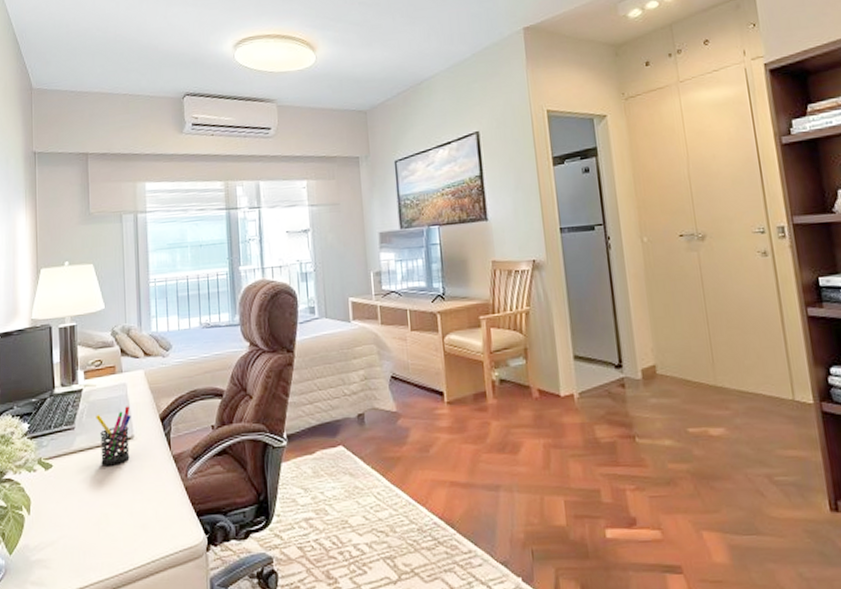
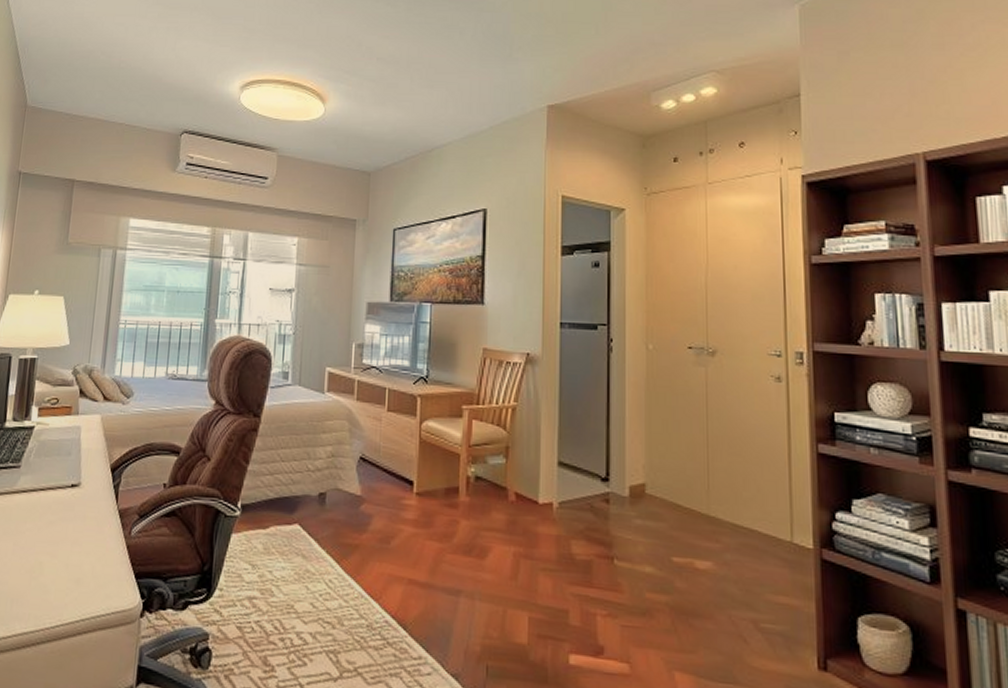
pen holder: present [96,406,131,466] -> none [43,450,81,512]

